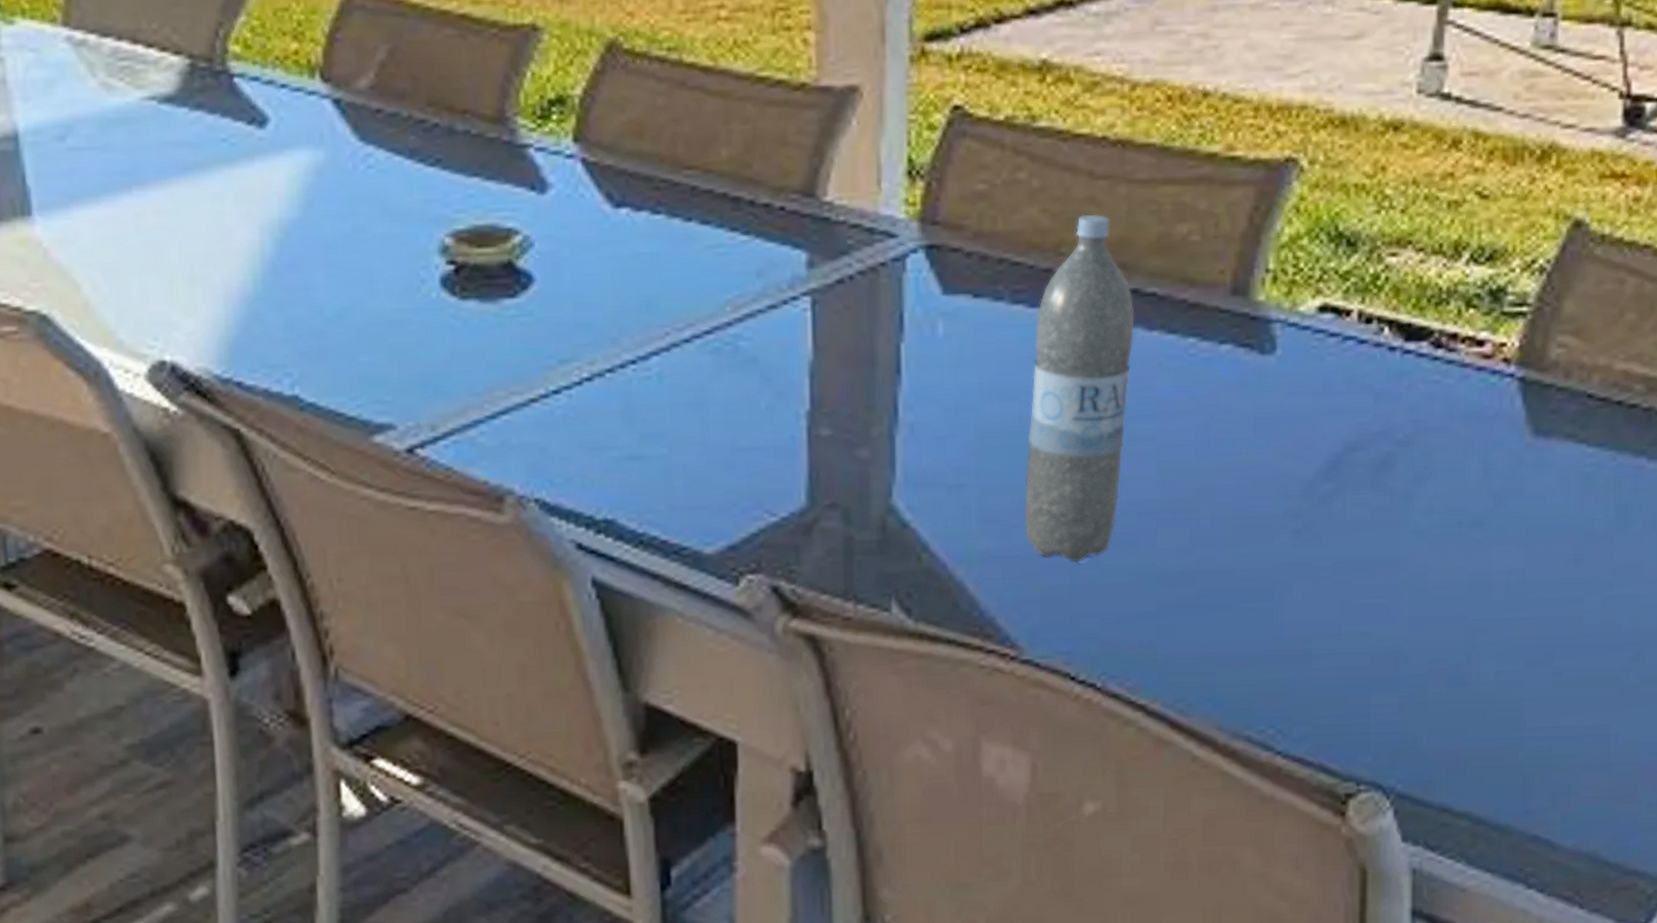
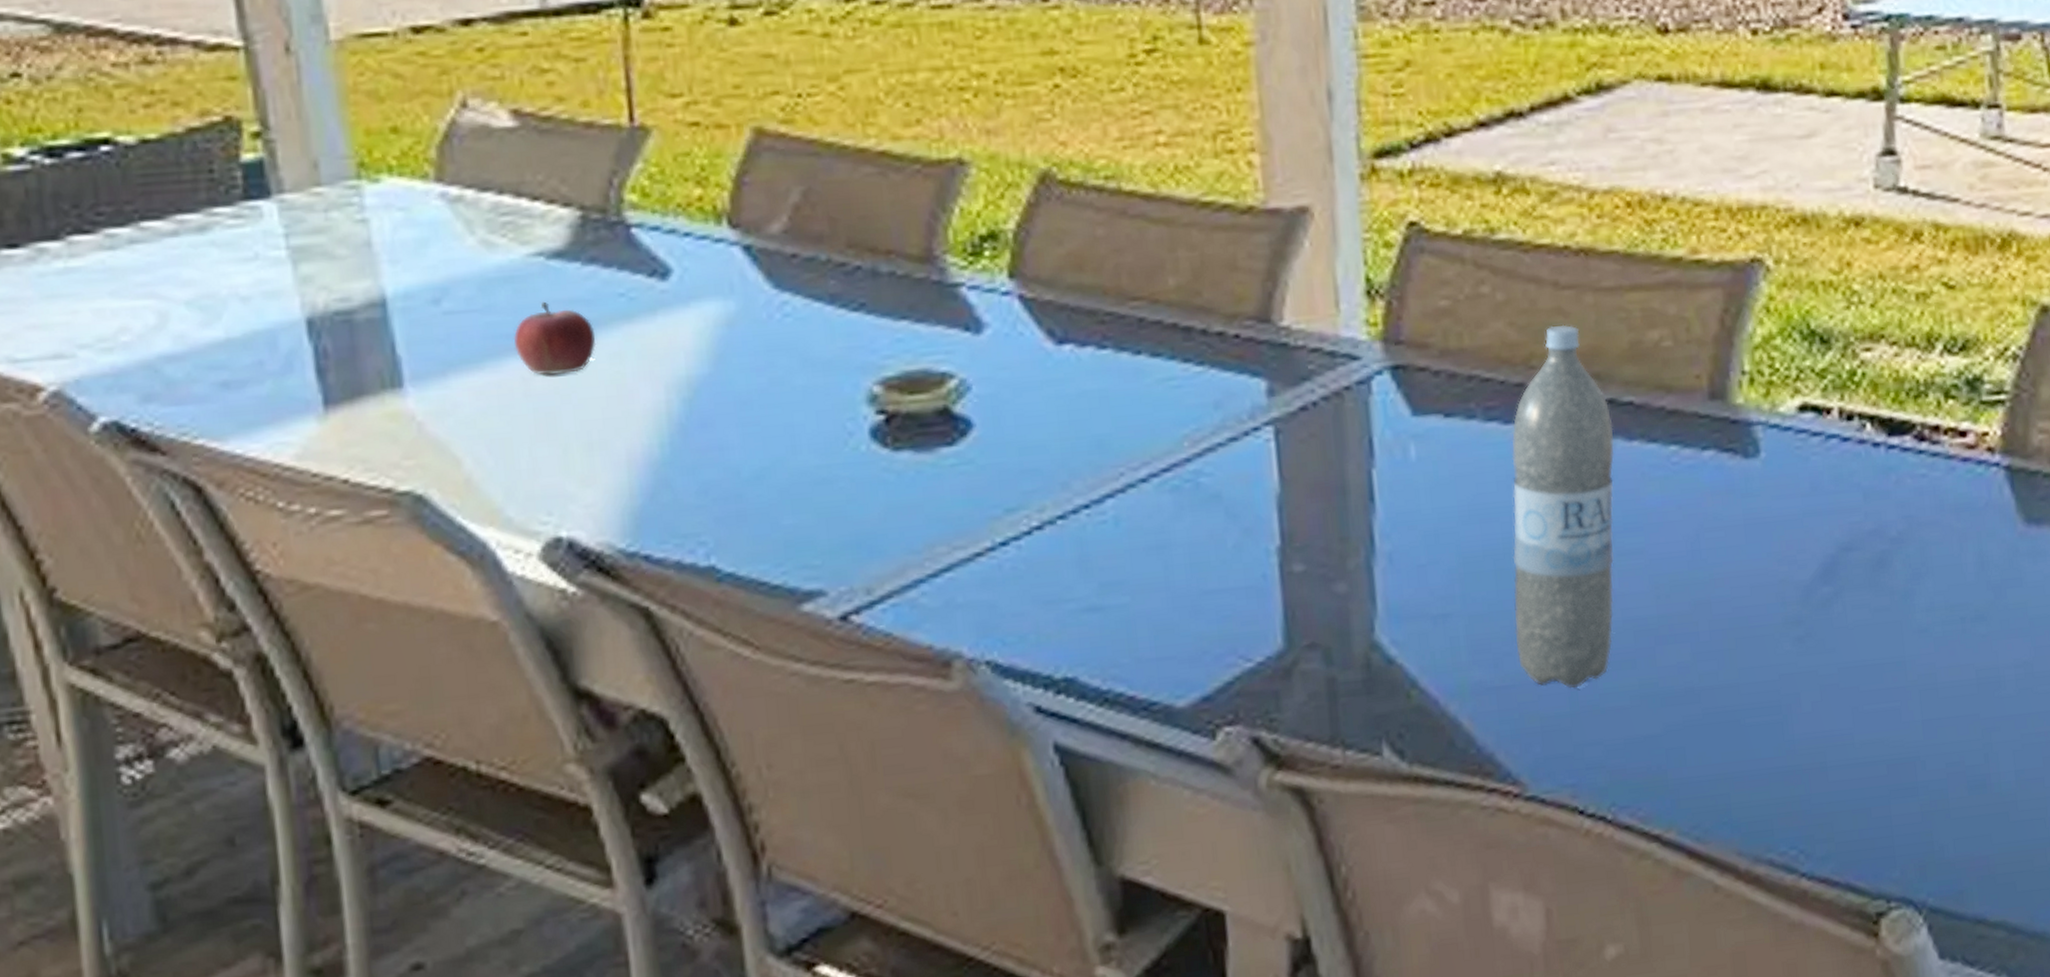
fruit: none [127,143,200,211] -> present [513,301,597,375]

